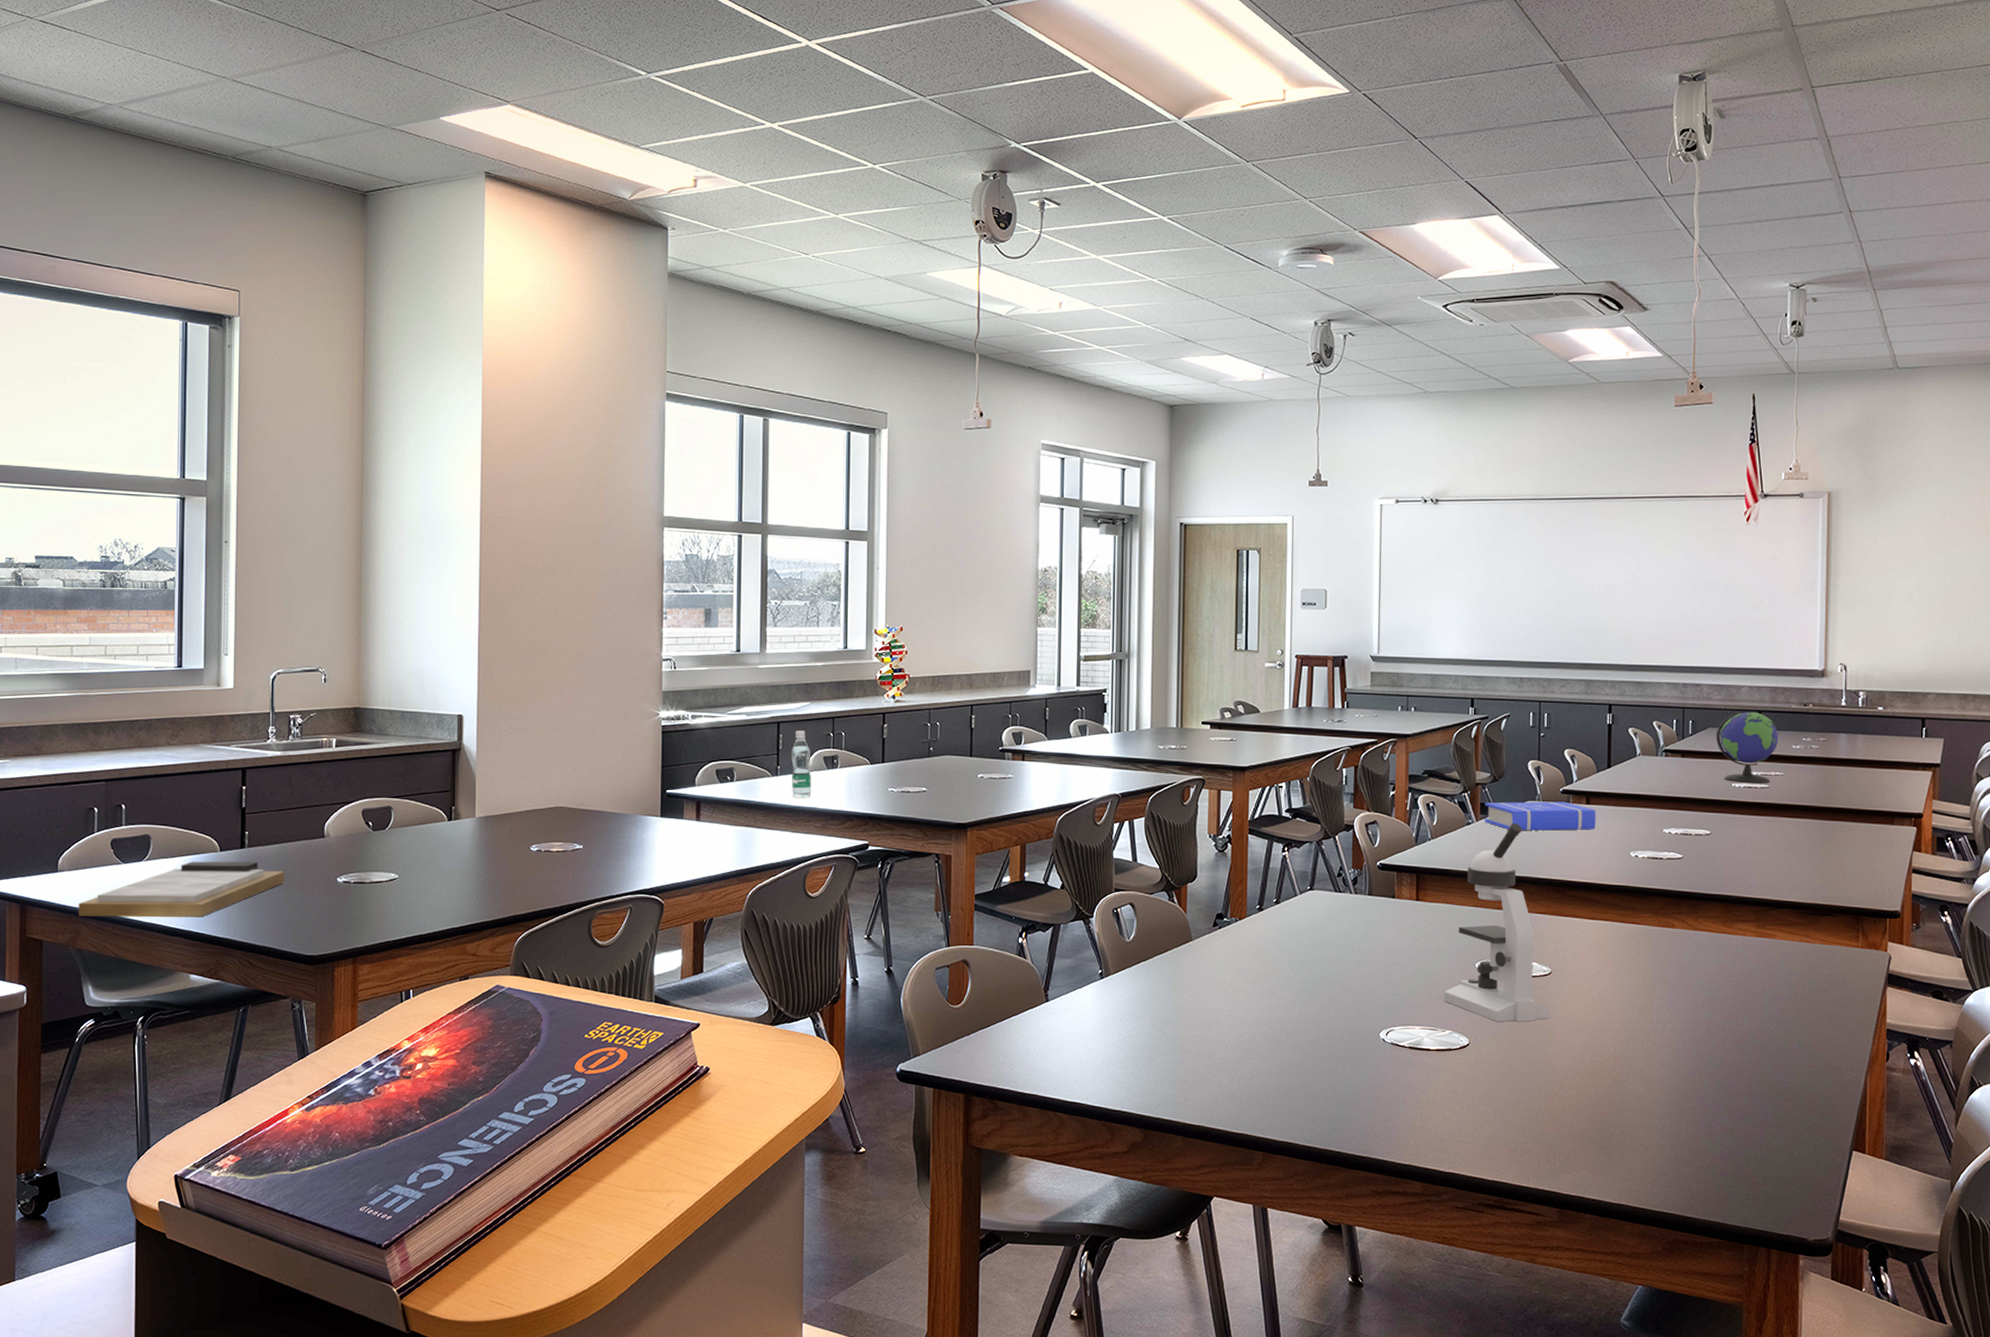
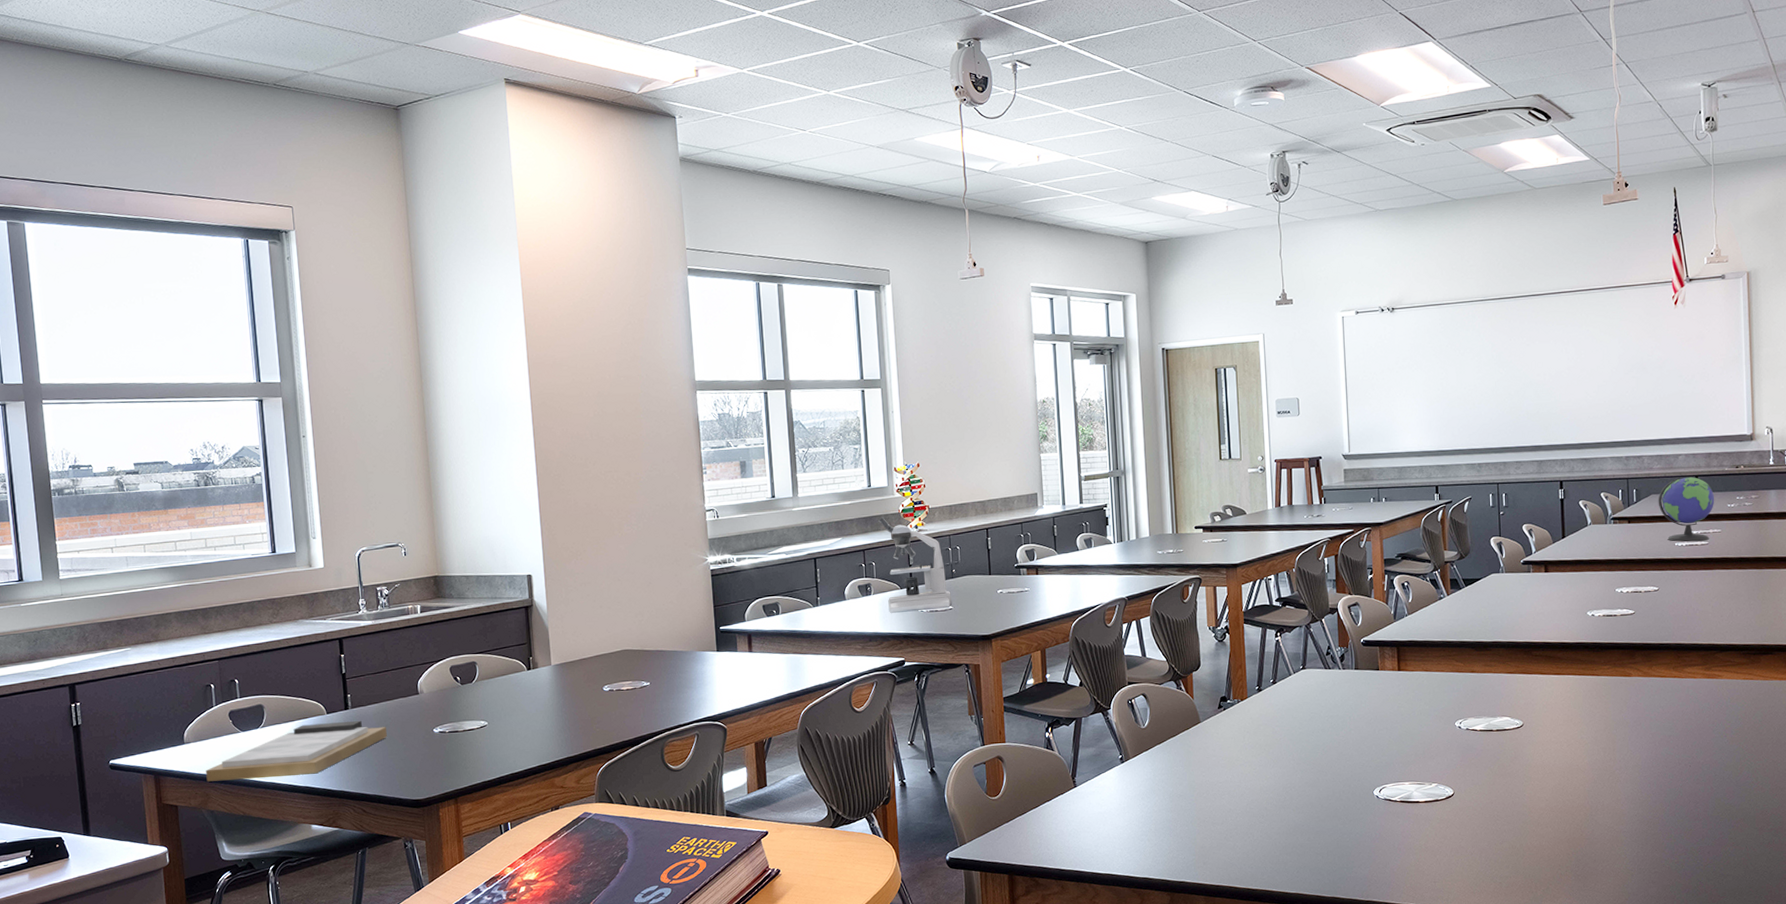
bottle: present [791,730,812,798] -> none [829,563,850,625]
microscope: none [852,683,926,791] -> present [878,517,952,614]
microscope: present [1443,823,1551,1022] -> none [1428,594,1525,772]
book: present [1485,801,1596,831] -> none [1454,571,1555,601]

